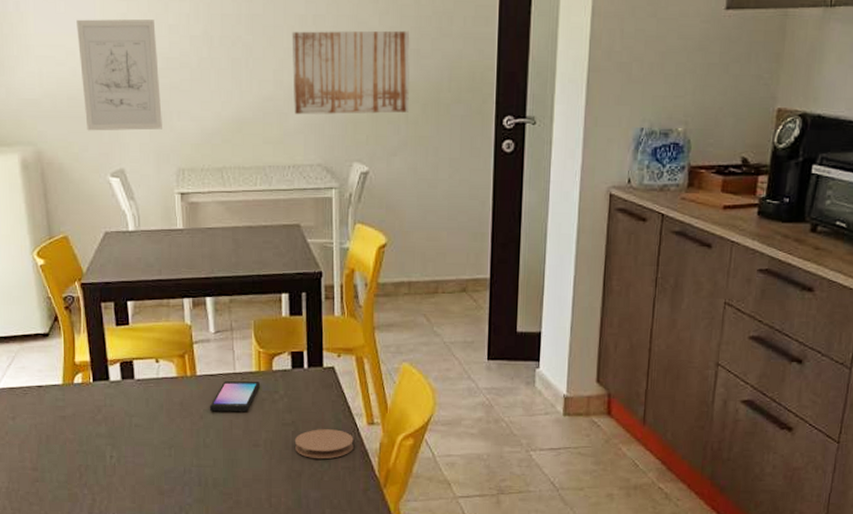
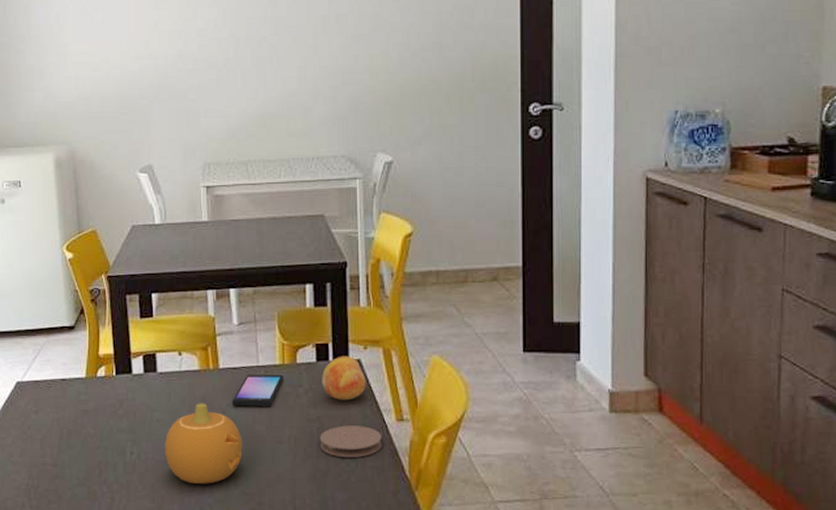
wall art: present [76,19,162,131] -> none [111,25,190,130]
fruit: none [143,408,220,485] -> present [164,403,243,484]
wall art: present [292,30,410,115] -> none [315,25,432,109]
fruit: none [297,363,339,406] -> present [322,356,366,401]

